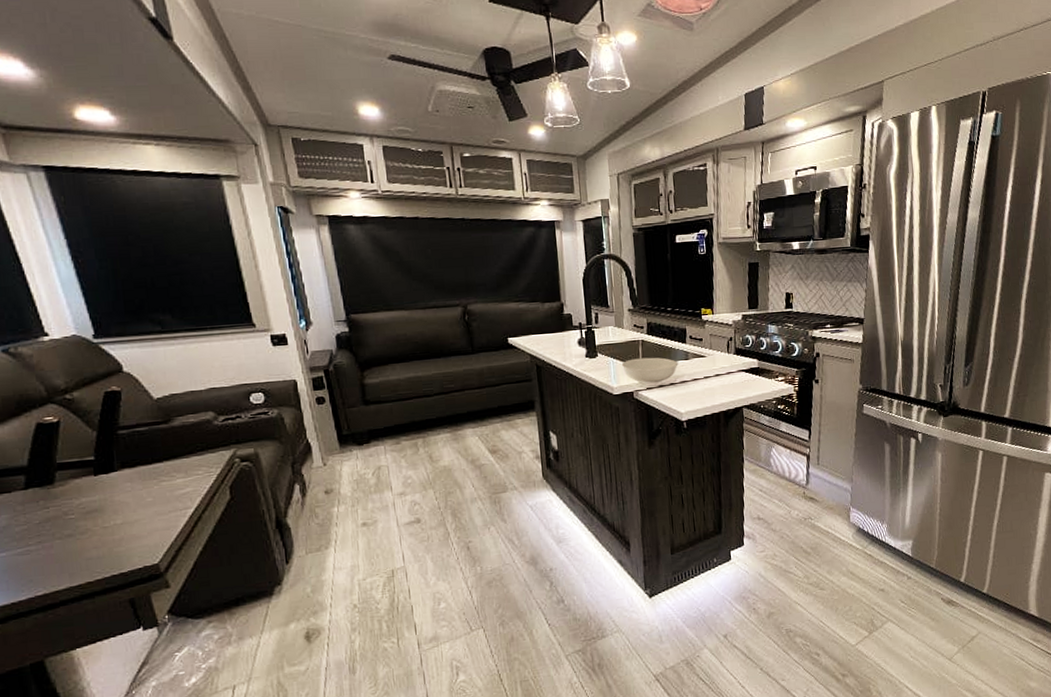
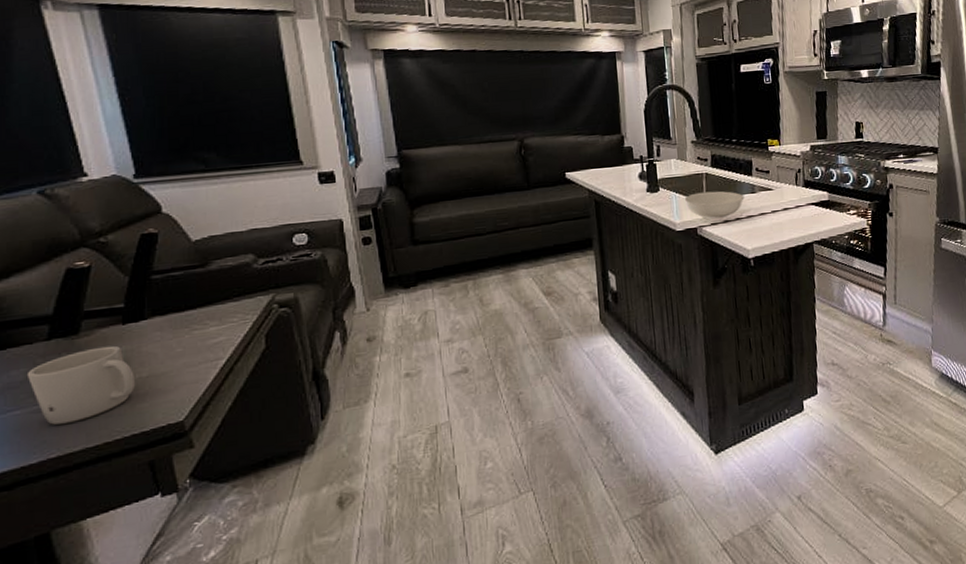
mug: none [8,494,112,567] -> present [26,345,136,426]

